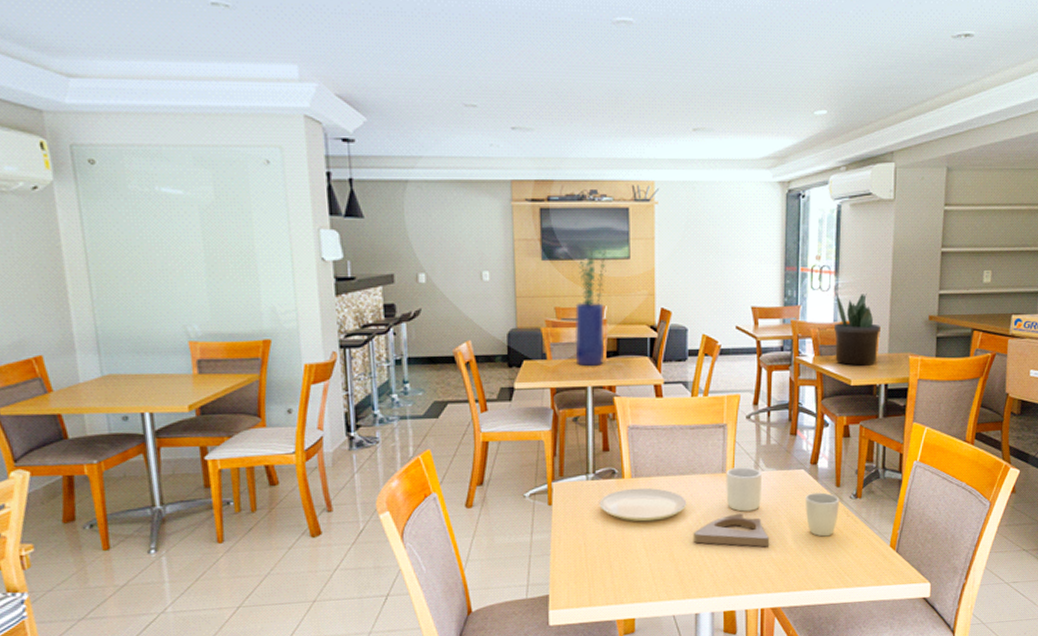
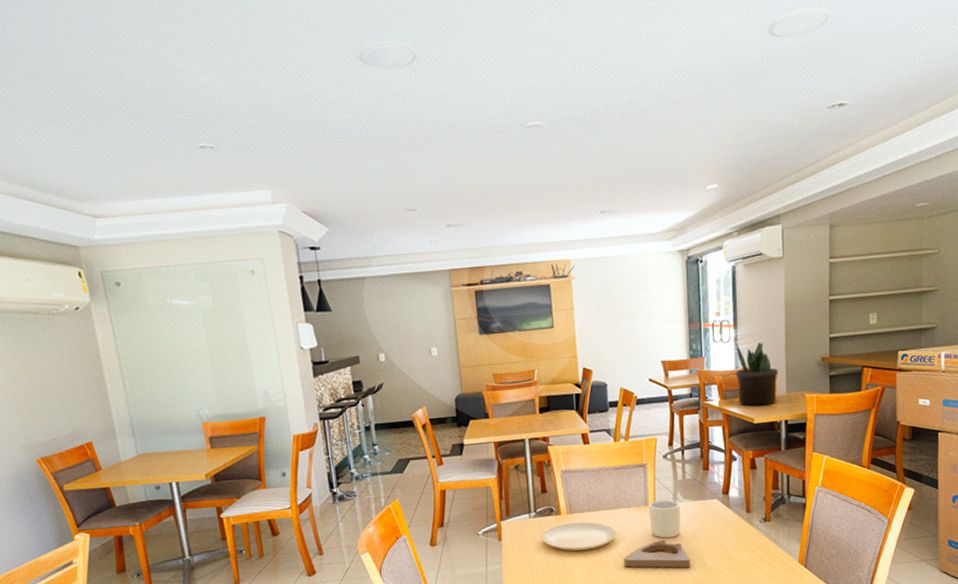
vase: present [574,248,606,368] -> none [510,320,538,423]
cup: present [805,492,840,537] -> none [720,518,751,557]

